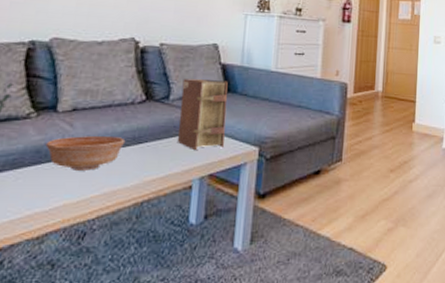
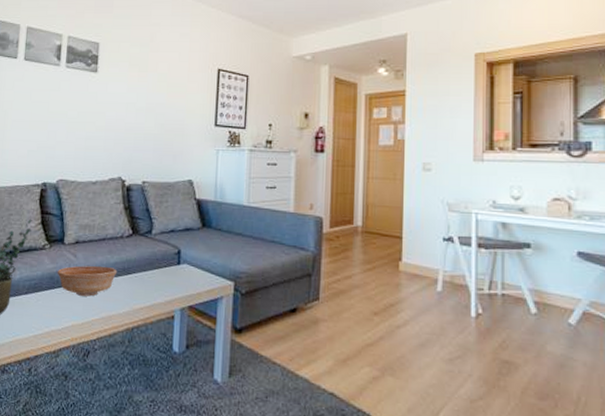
book: present [177,79,228,150] -> none [160,214,203,282]

